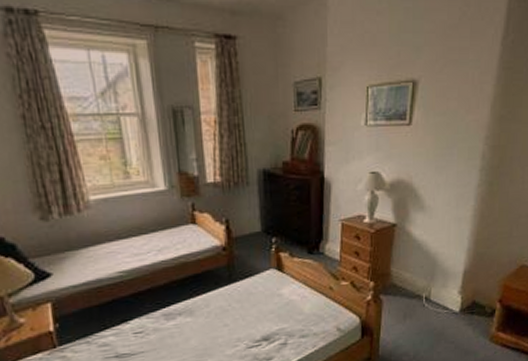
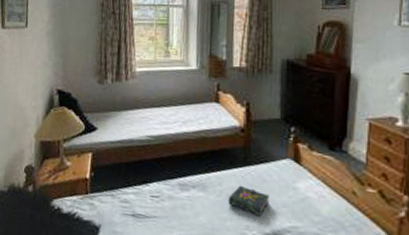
book: none [217,302,257,327] -> present [228,185,269,216]

